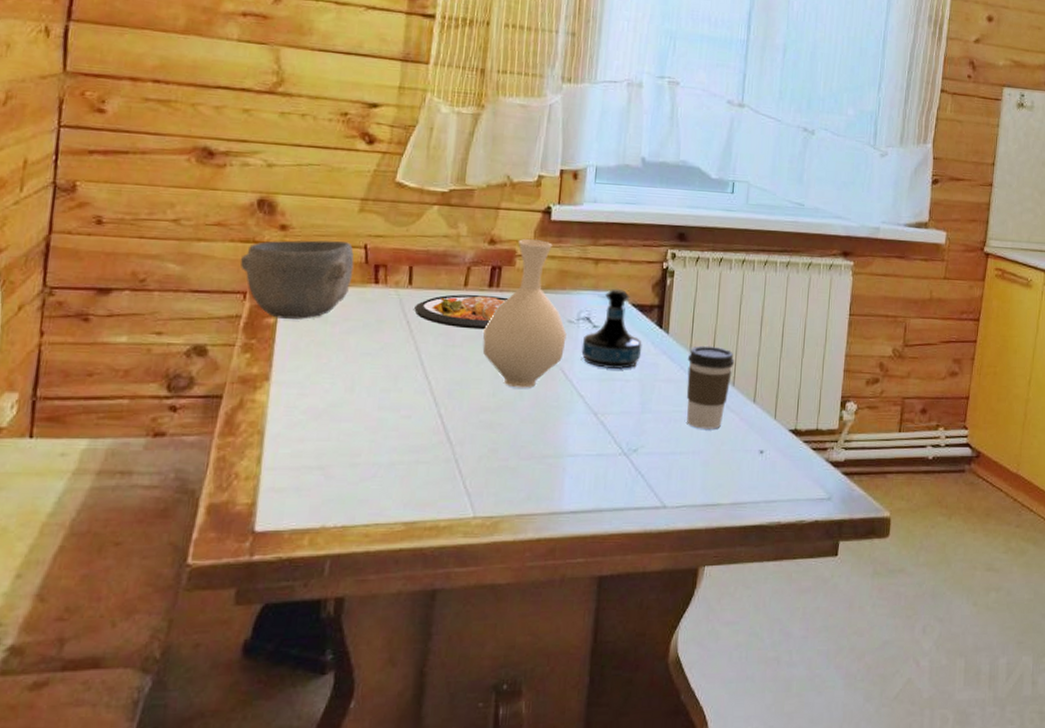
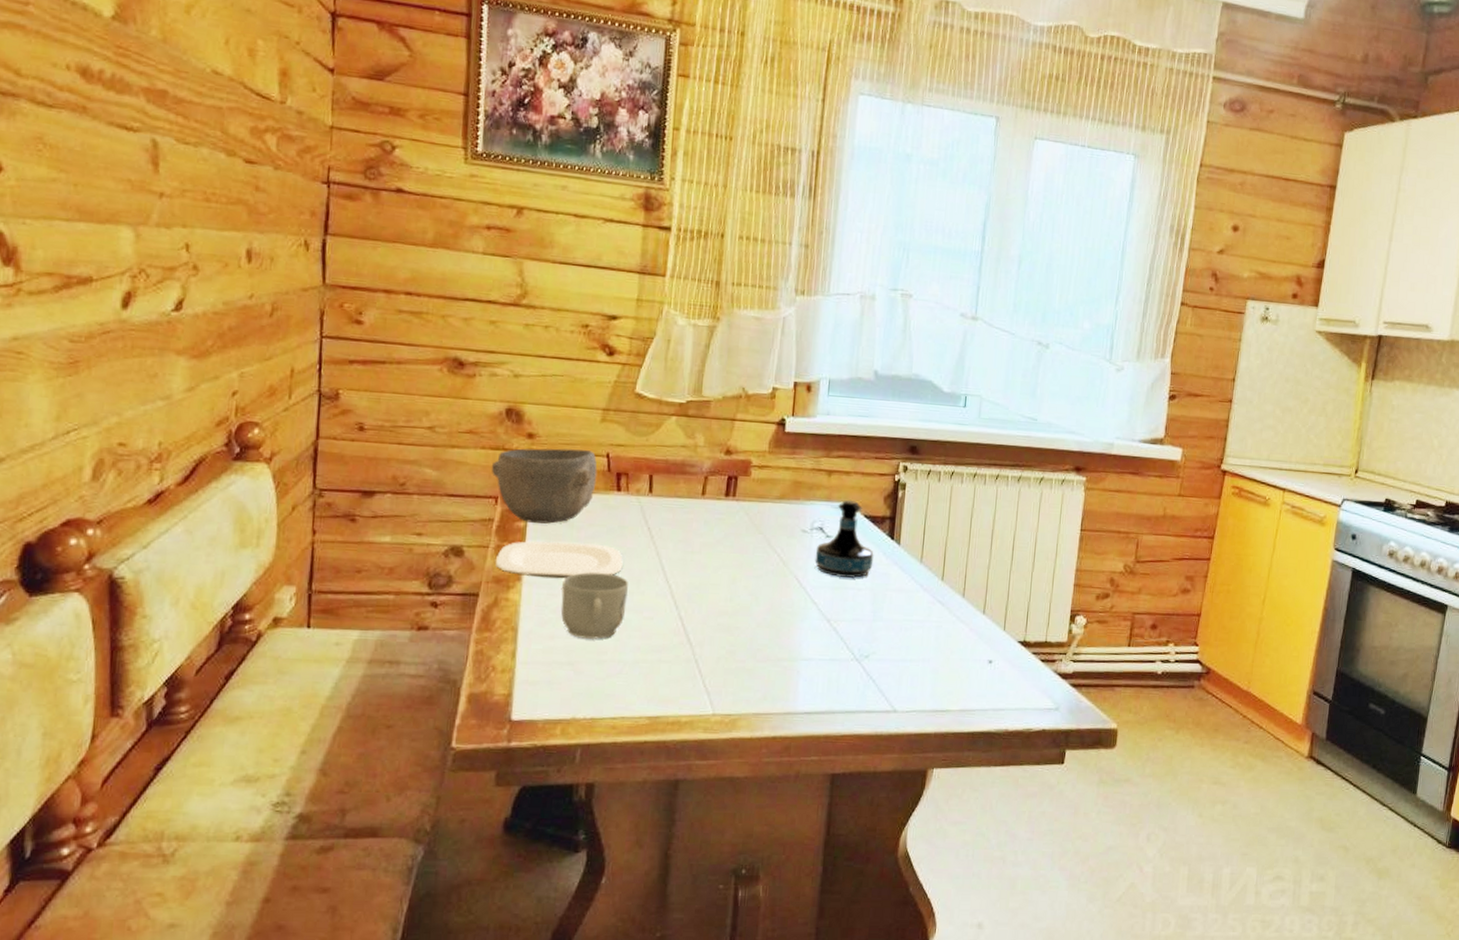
plate: none [241,338,380,378] -> present [495,541,623,579]
mug: none [312,370,385,441] -> present [561,572,628,639]
dish: present [414,294,507,330] -> none [655,503,743,537]
vase: present [482,239,567,388] -> none [720,450,801,594]
coffee cup: present [686,345,735,429] -> none [917,557,965,639]

